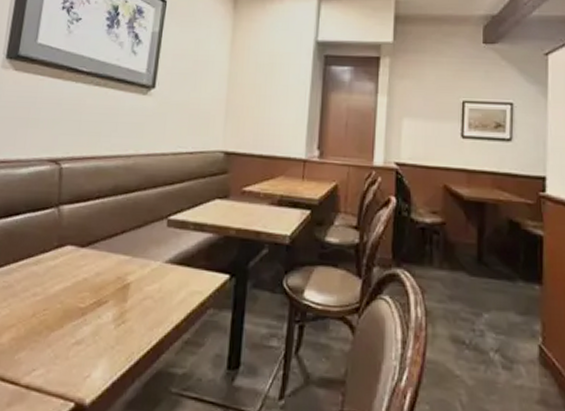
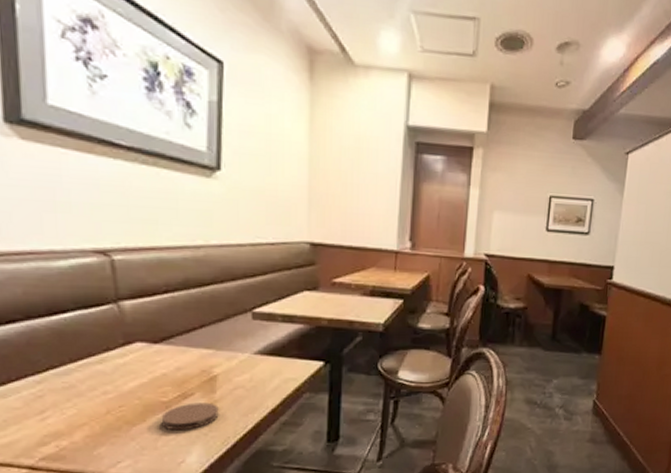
coaster: none [75,311,128,341] -> present [161,402,219,431]

